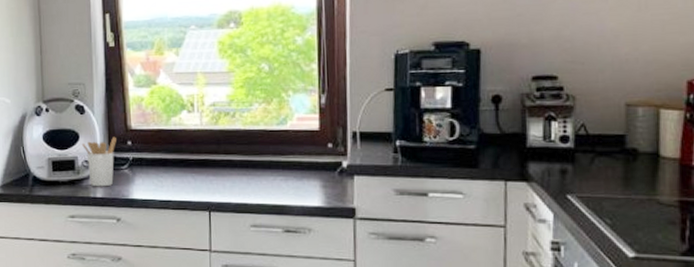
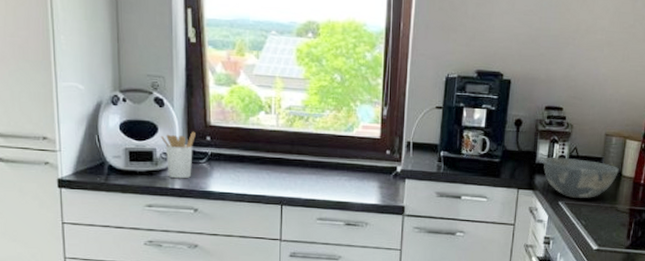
bowl: none [537,137,654,190] -> present [543,157,619,199]

